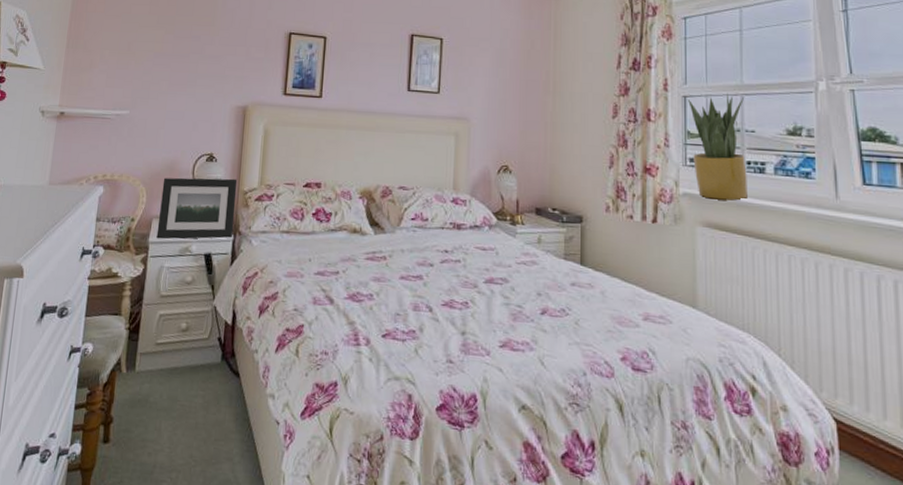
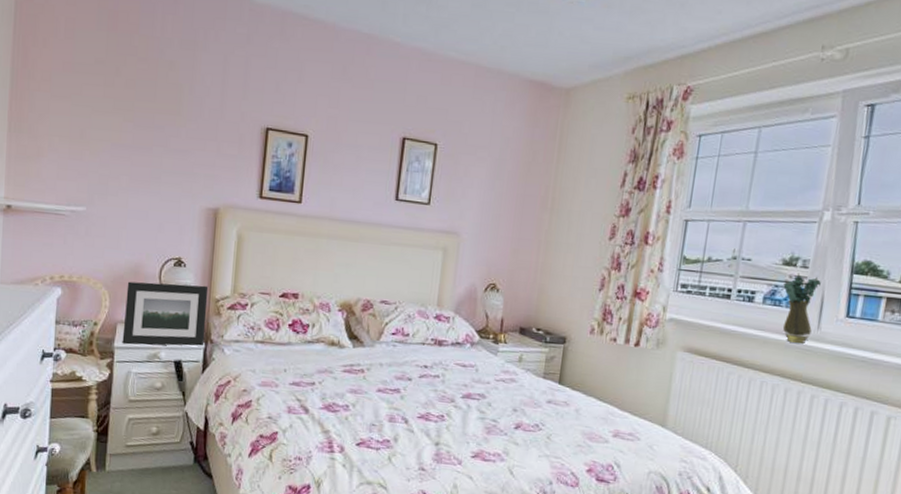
planter: present [688,93,748,201] -> none [684,219,746,328]
vase: none [792,142,830,214] -> present [782,273,821,343]

